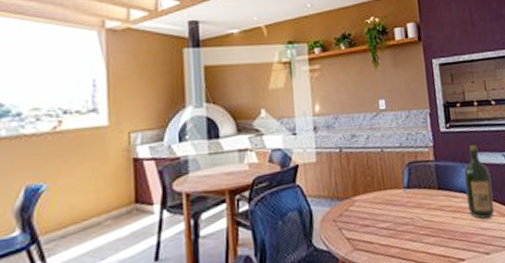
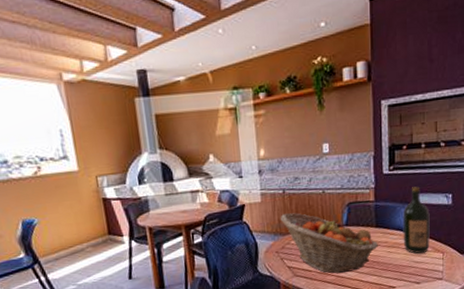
fruit basket: none [337,174,442,245] -> present [280,213,378,274]

